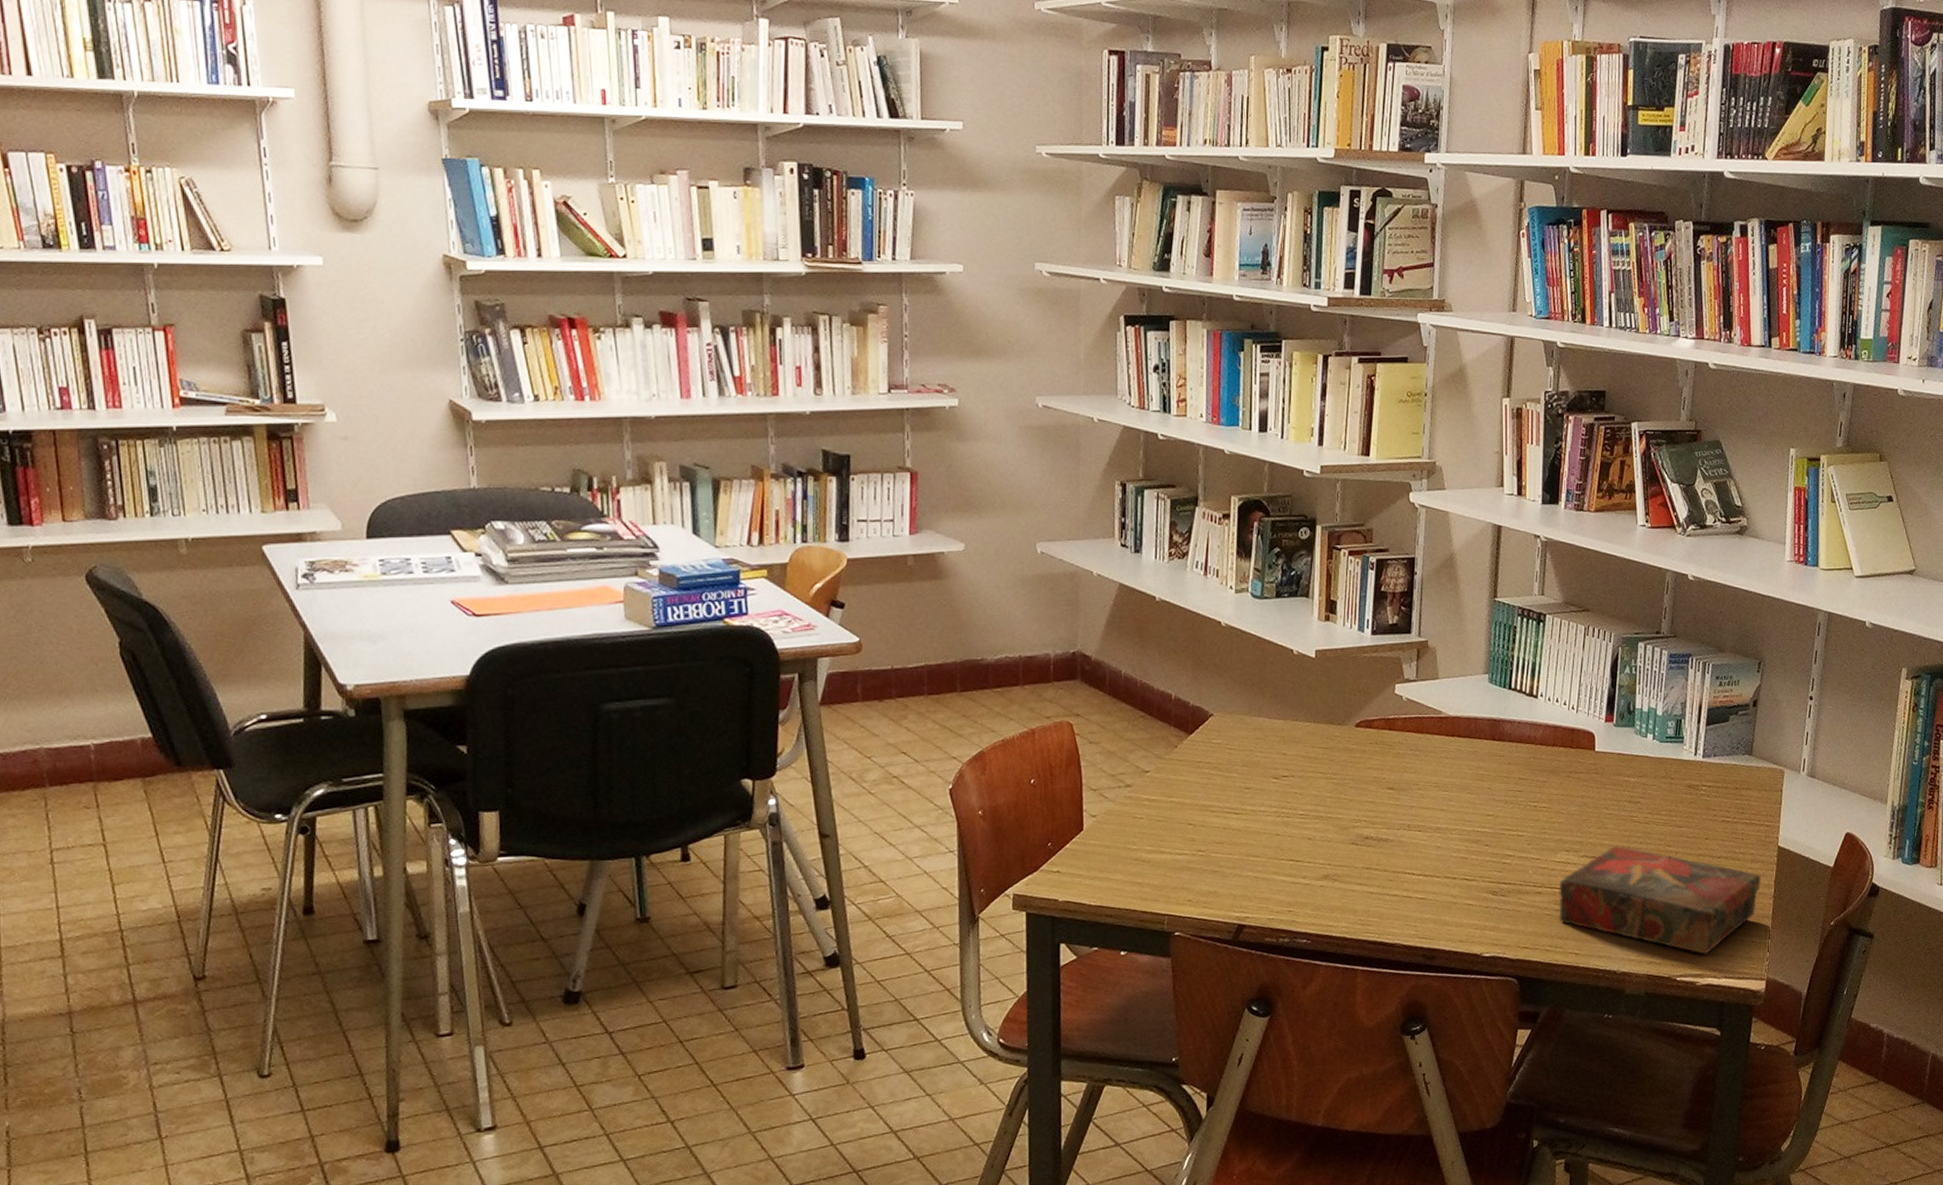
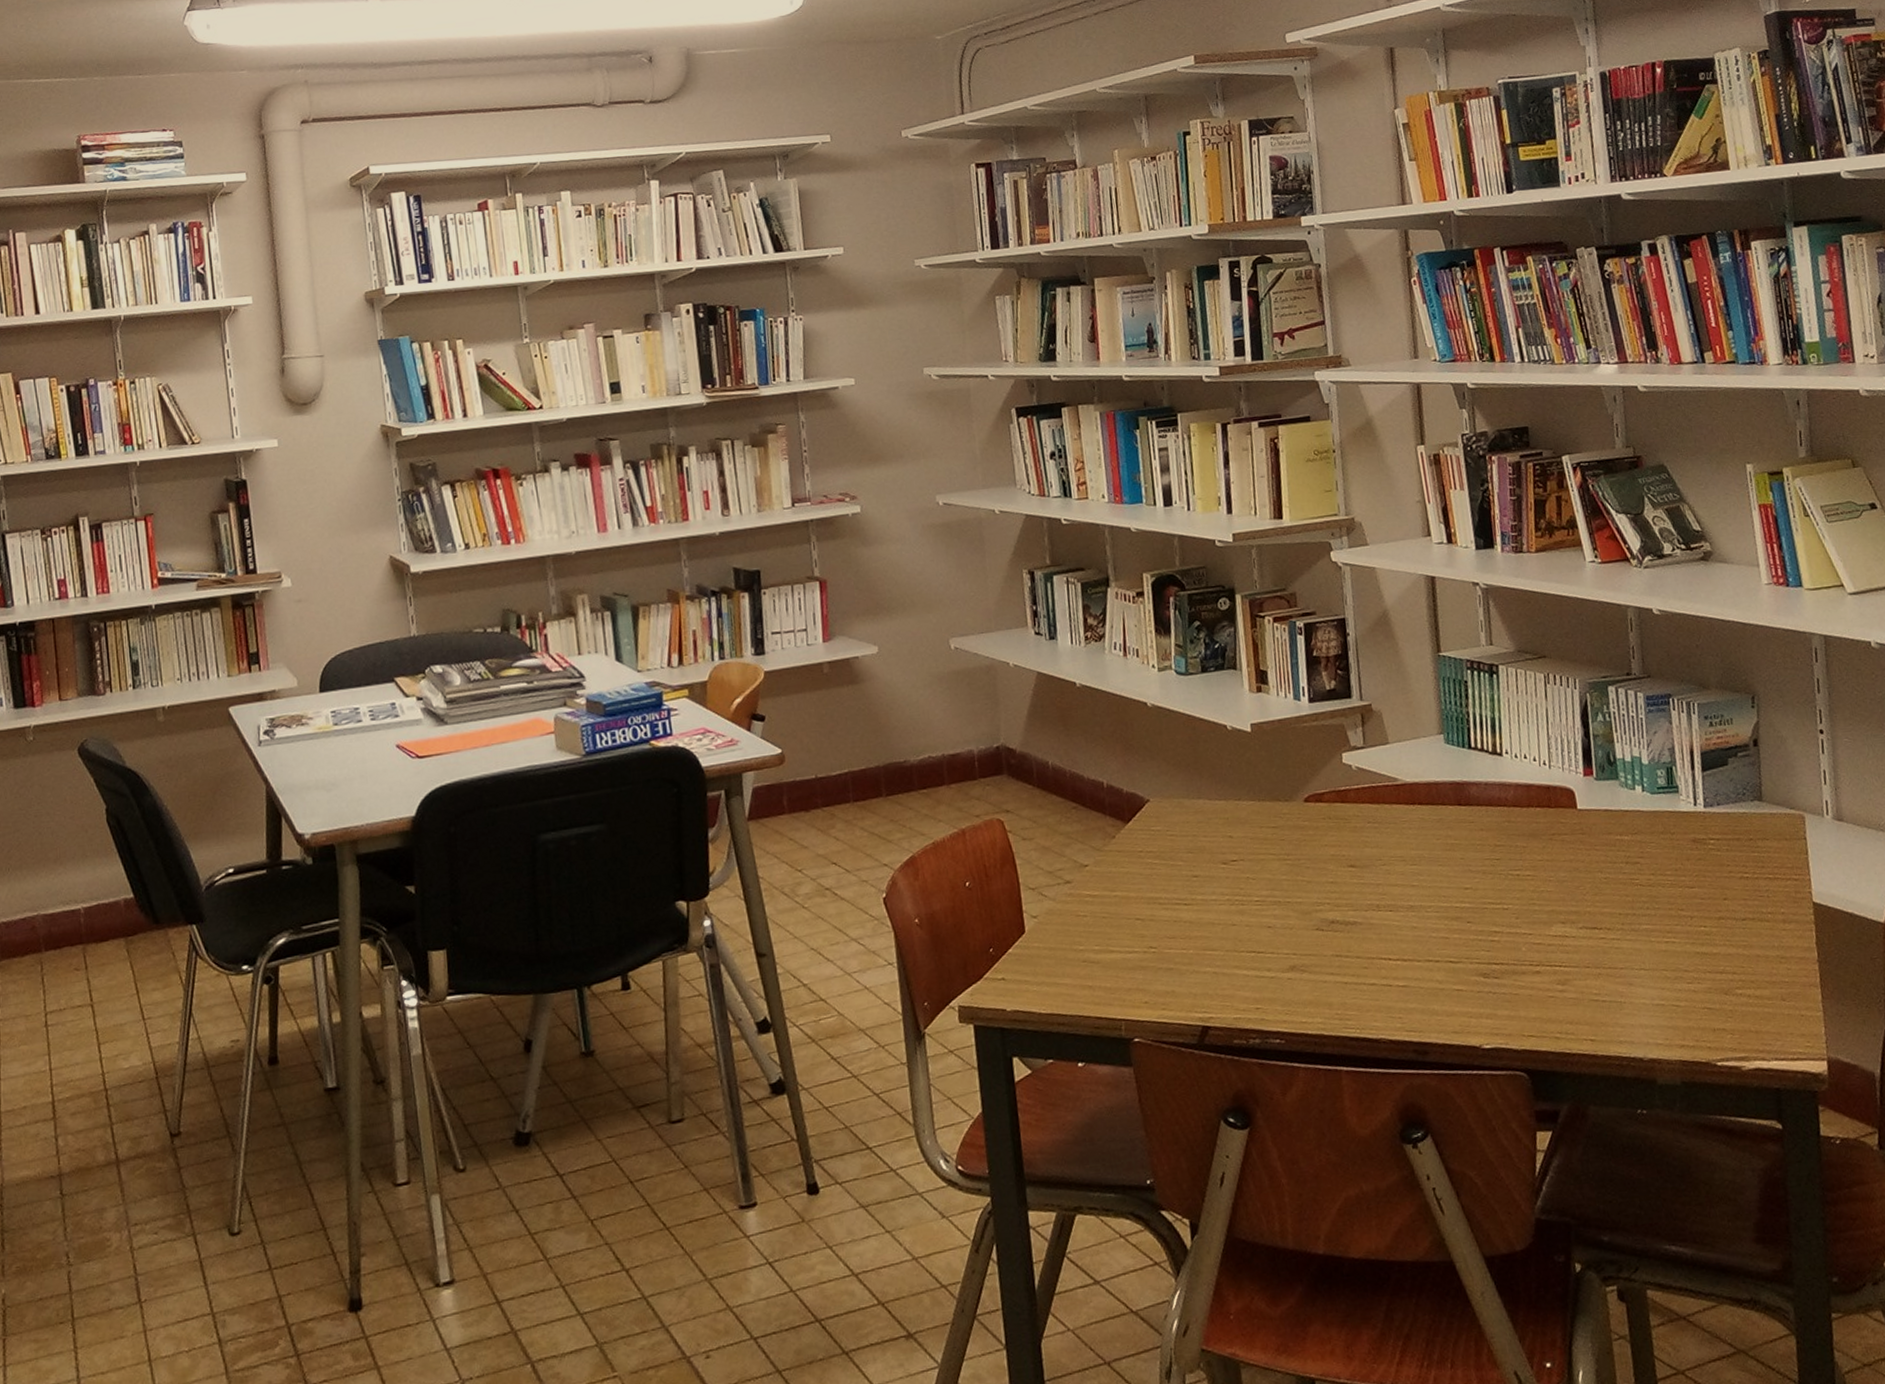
book: present [1559,845,1761,954] -> none [1559,912,1801,1033]

